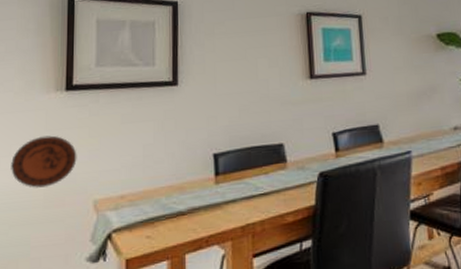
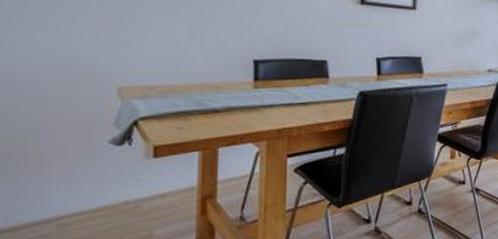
decorative plate: present [11,135,77,188] -> none [14,13,98,67]

